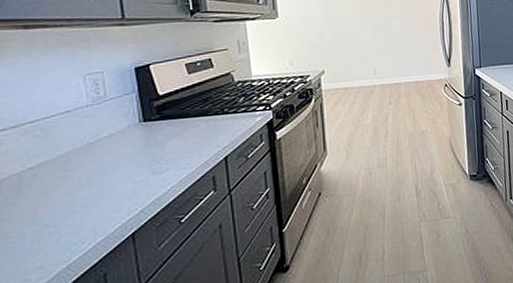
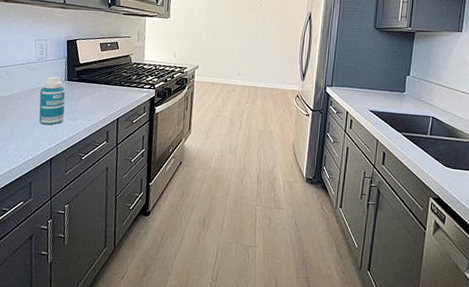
bottle: none [101,119,146,190] -> present [38,76,66,125]

